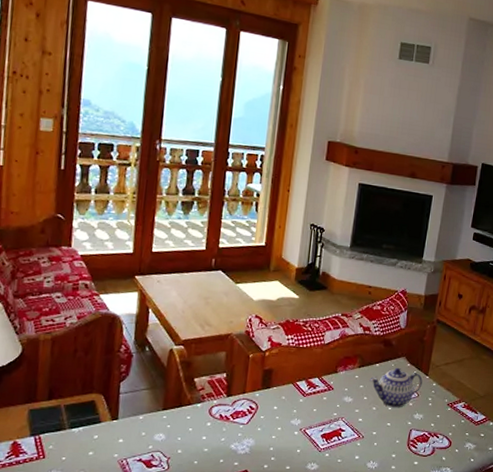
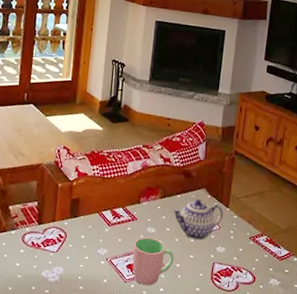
cup: none [327,406,371,453] -> present [132,237,174,285]

